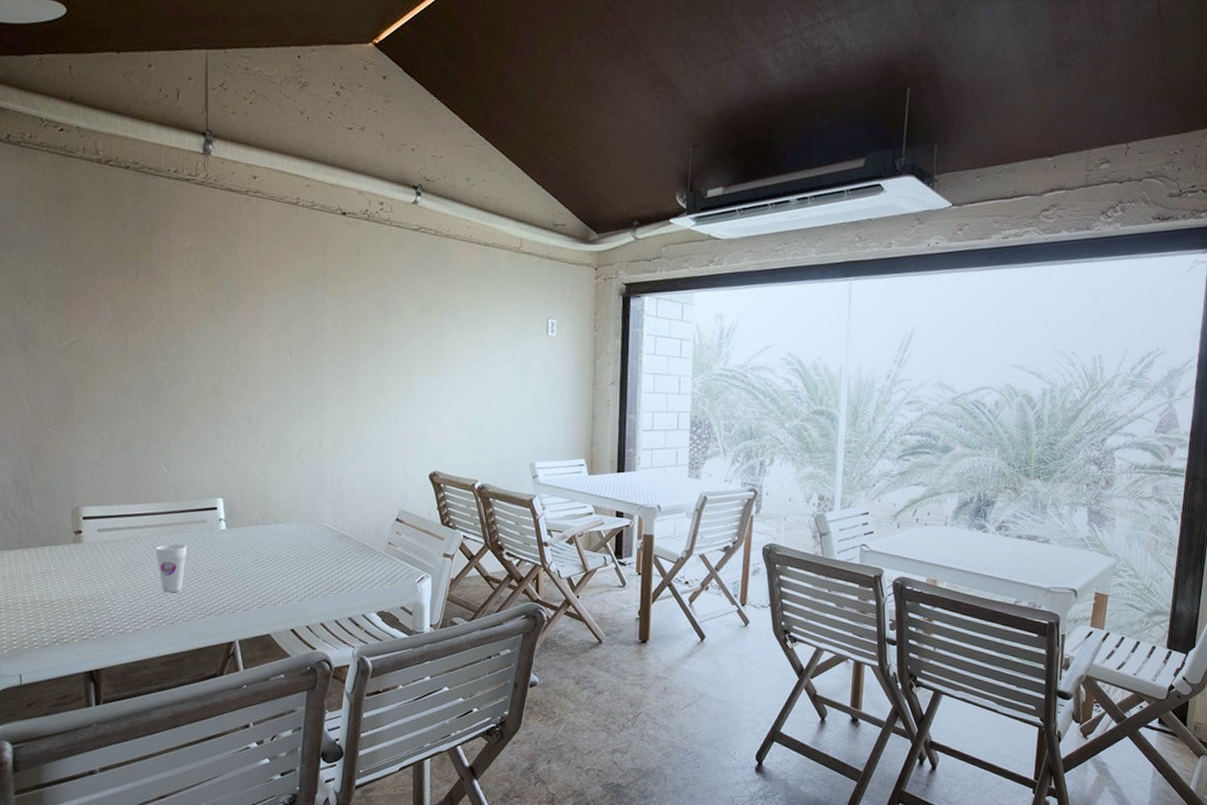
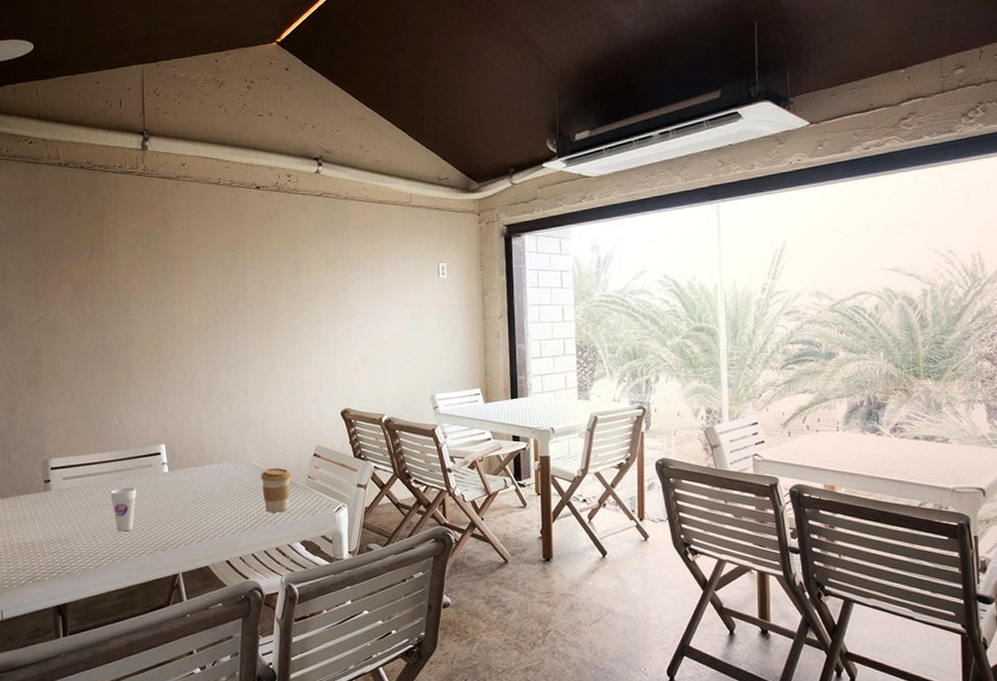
coffee cup: none [334,532,369,580] -> present [261,468,291,512]

